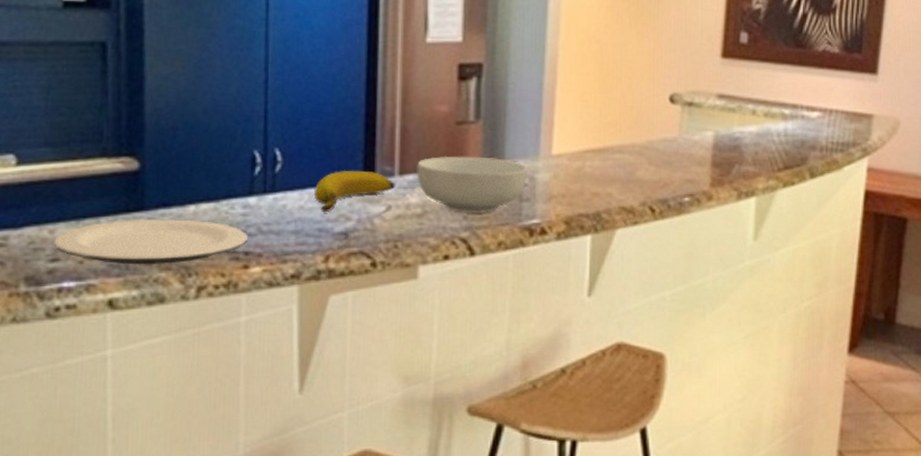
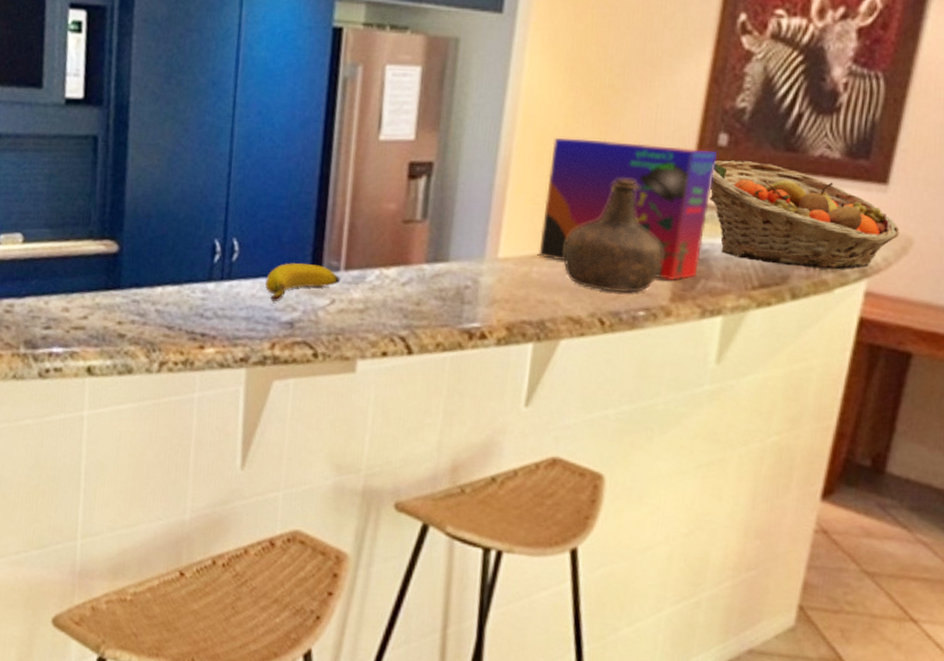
plate: present [54,219,247,265] -> none [47,297,205,339]
cereal bowl: present [416,155,527,214] -> none [361,253,471,313]
cereal box: none [590,37,741,167] -> present [538,137,718,281]
bottle: none [613,75,700,182] -> present [564,179,662,293]
fruit basket: none [736,56,890,150] -> present [709,160,900,270]

